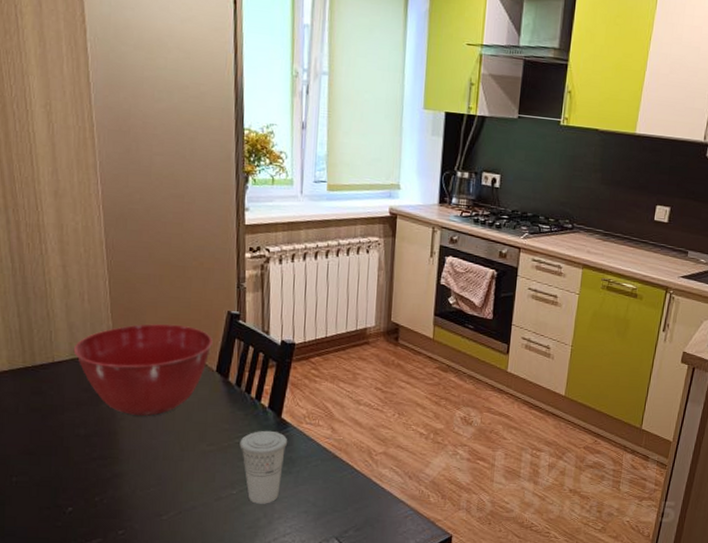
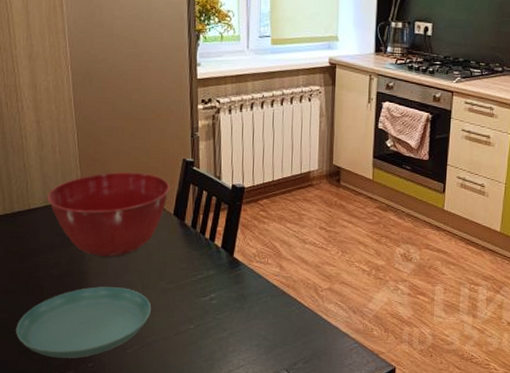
saucer: none [37,448,190,525] -> present [16,287,152,358]
cup: present [239,430,288,504] -> none [196,269,240,338]

